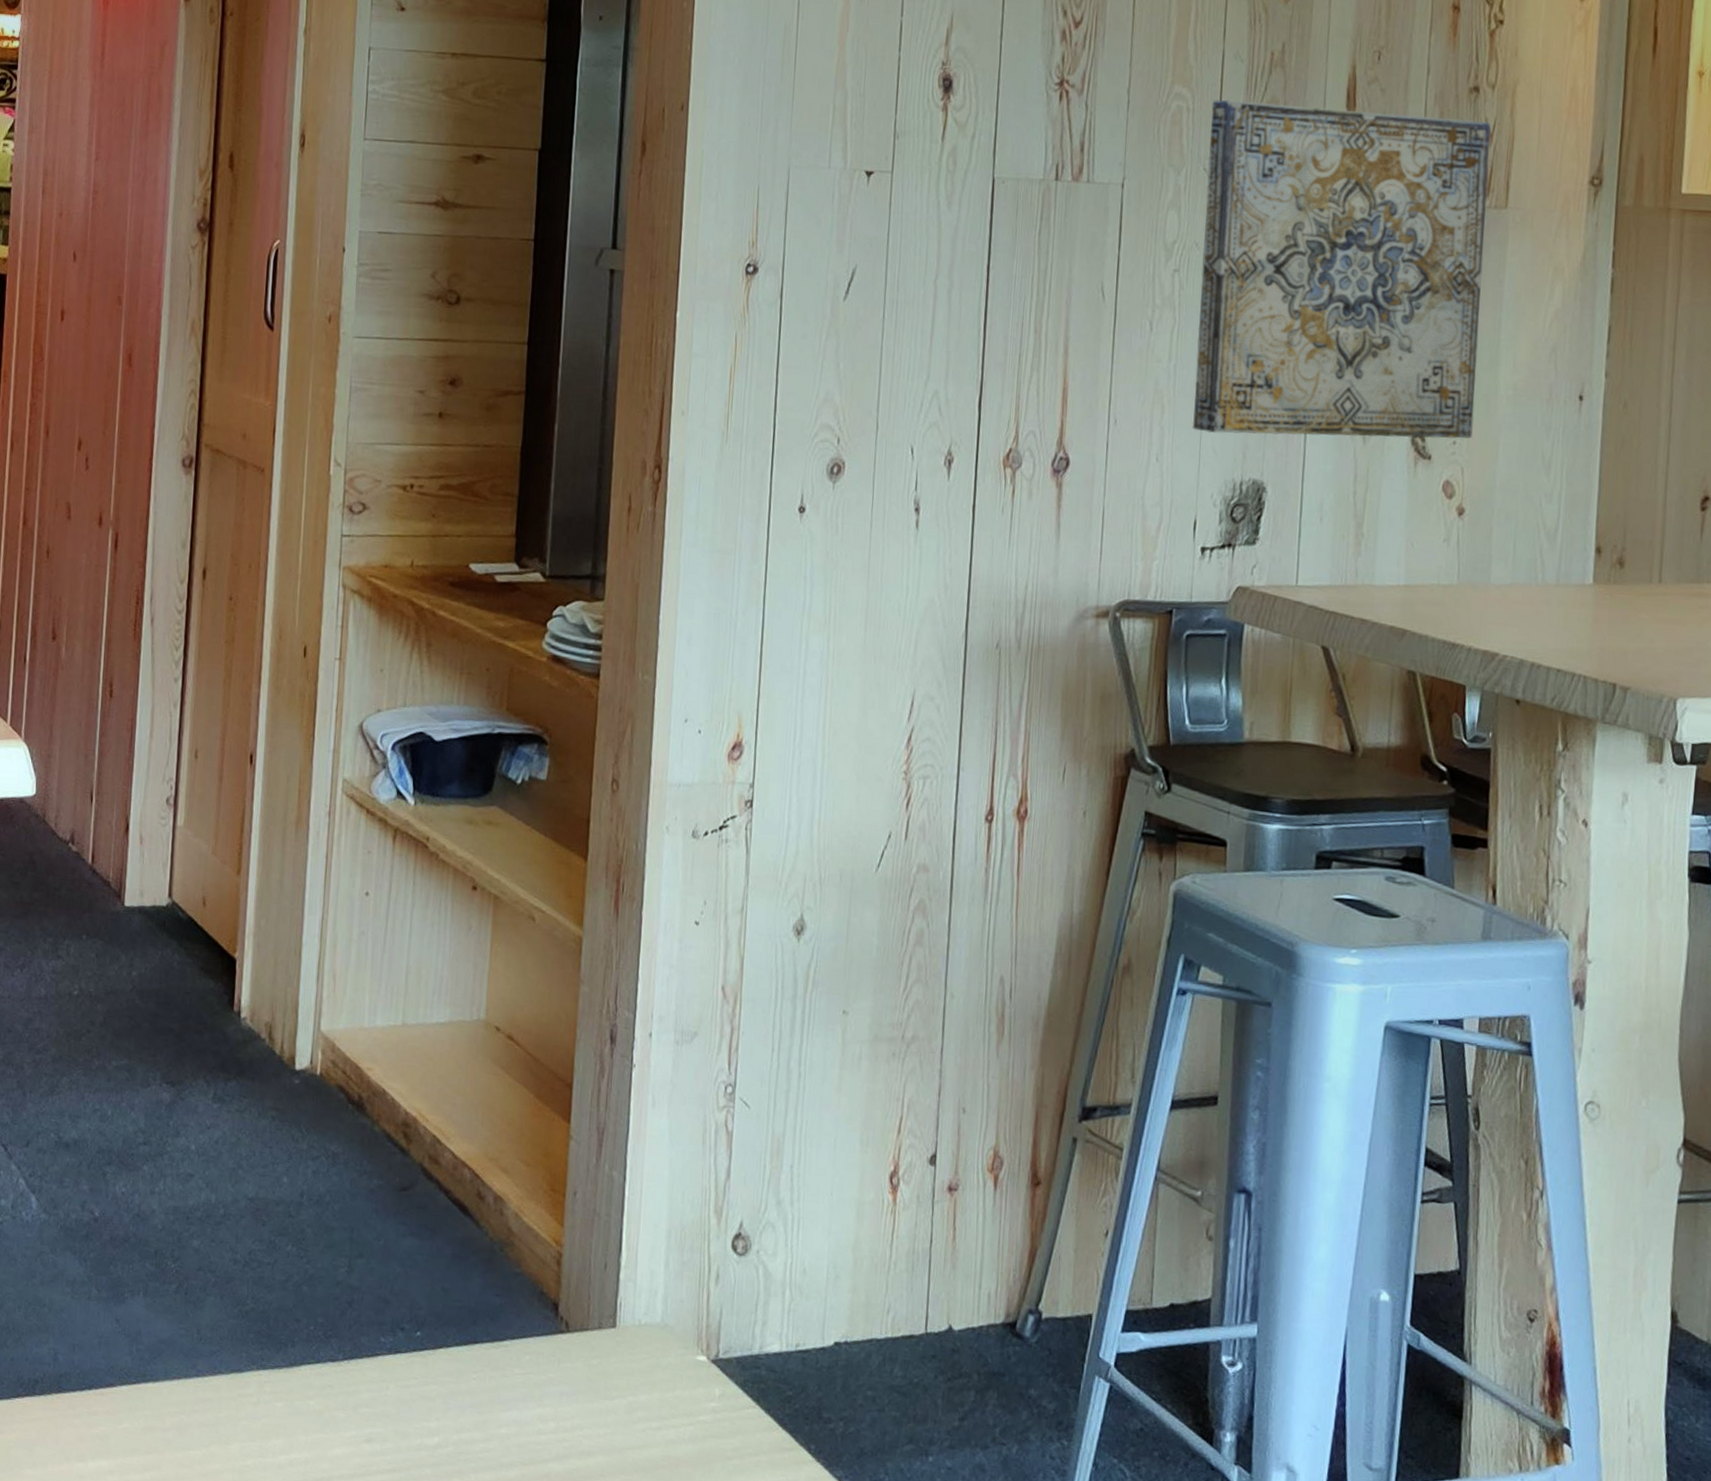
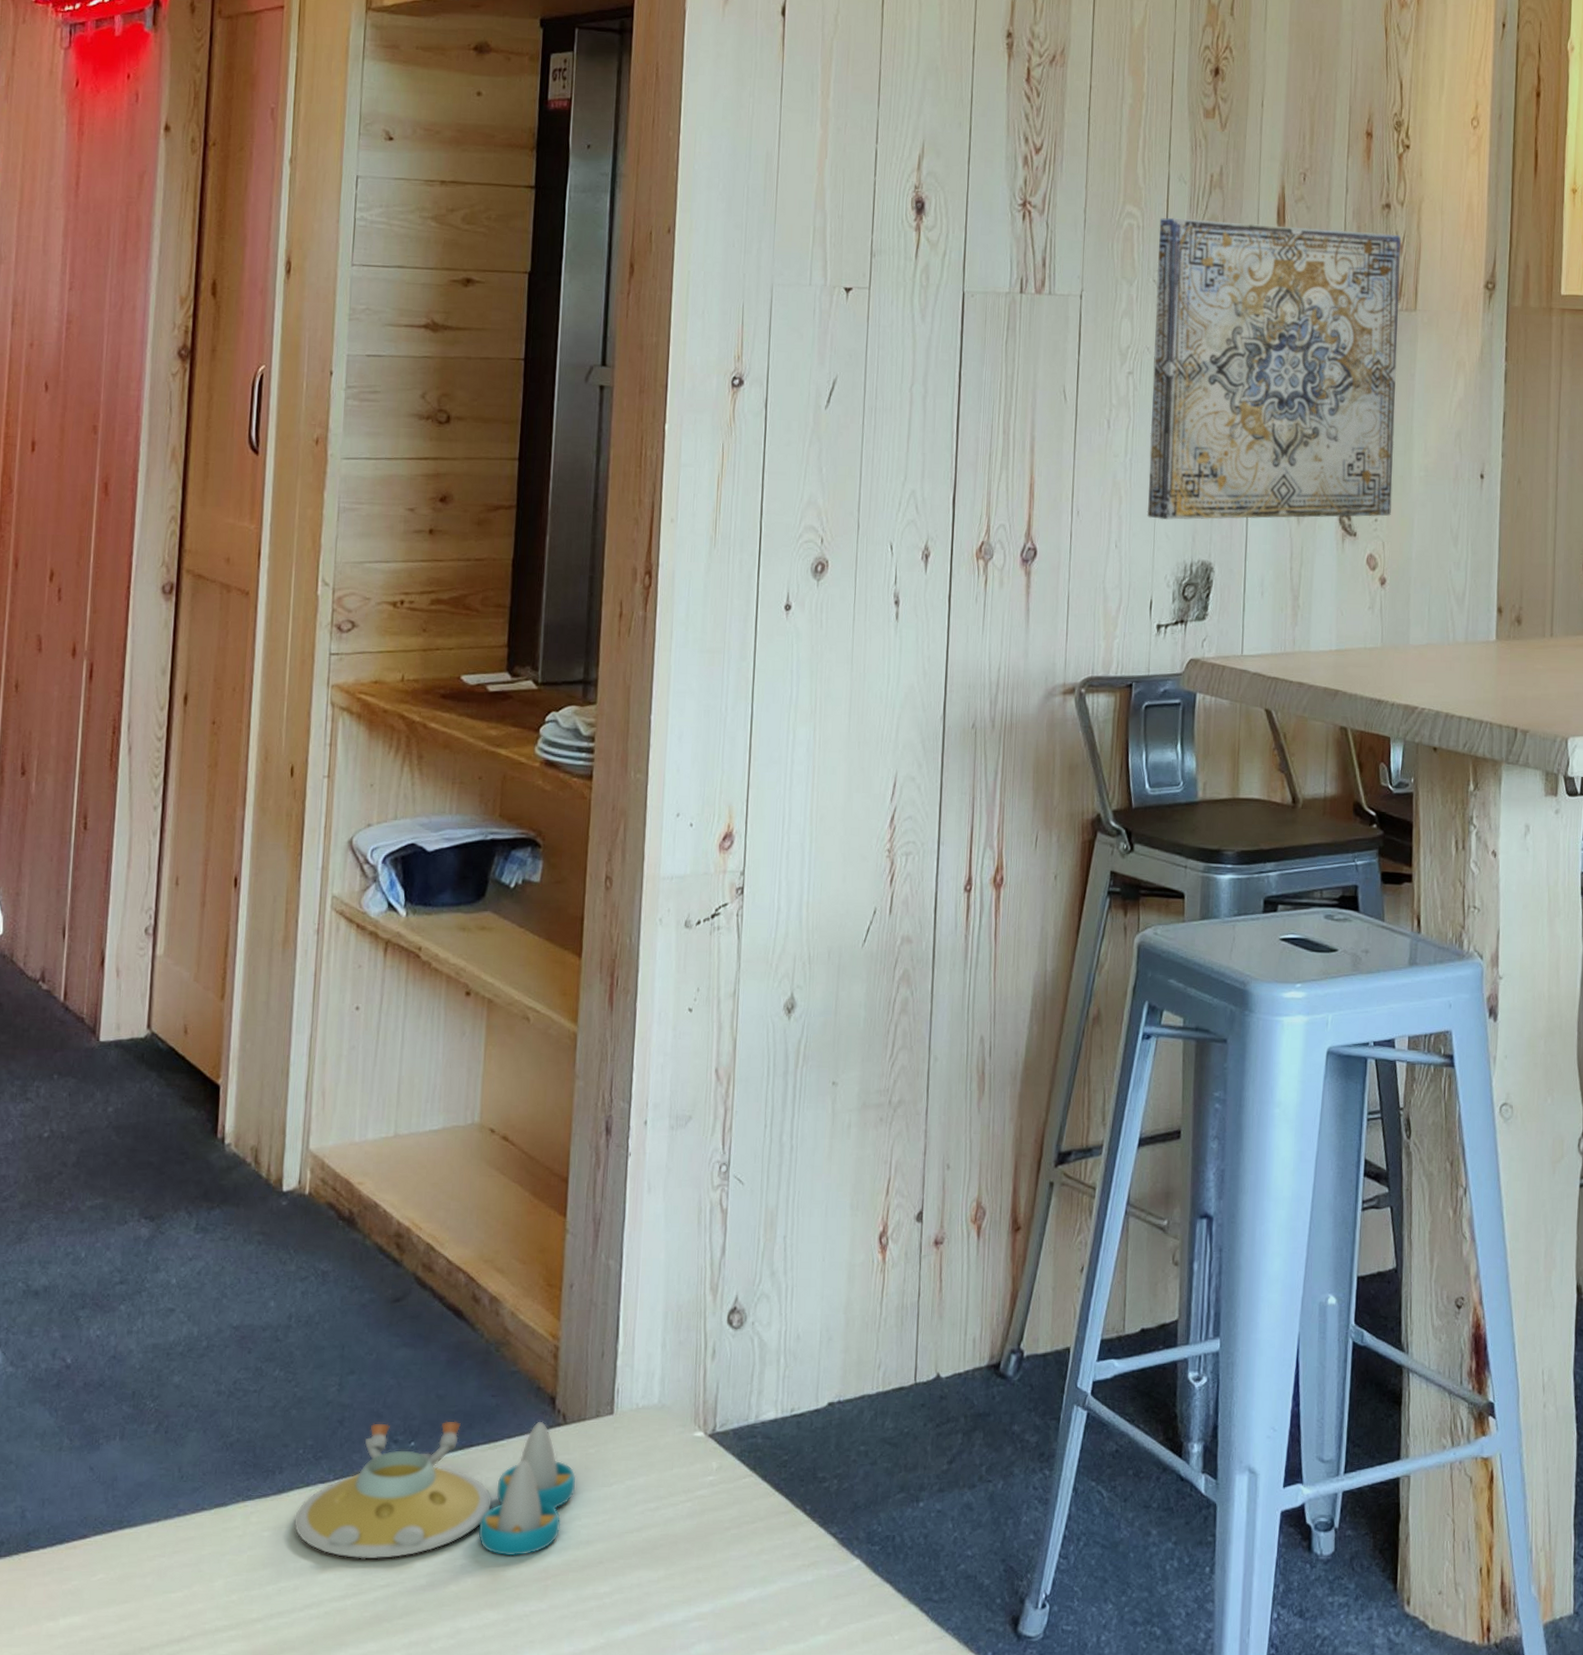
salt and pepper shaker set: none [305,1308,579,1458] -> present [293,1421,576,1559]

